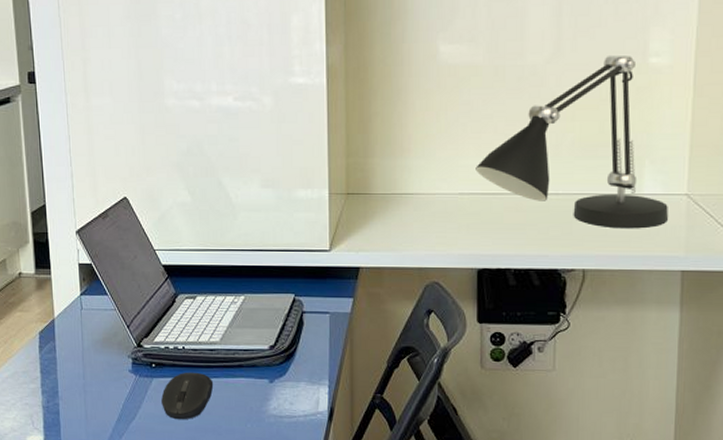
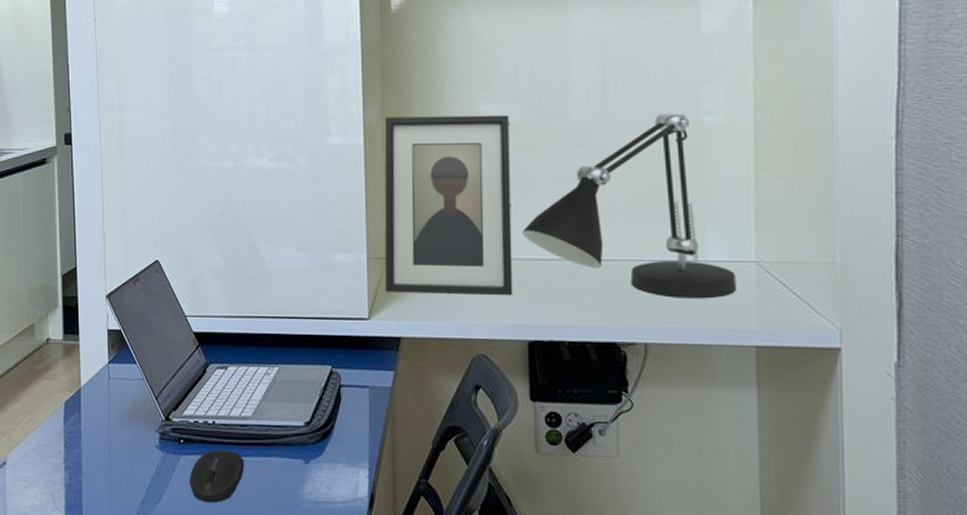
picture frame: none [346,55,468,228] -> present [384,115,513,295]

